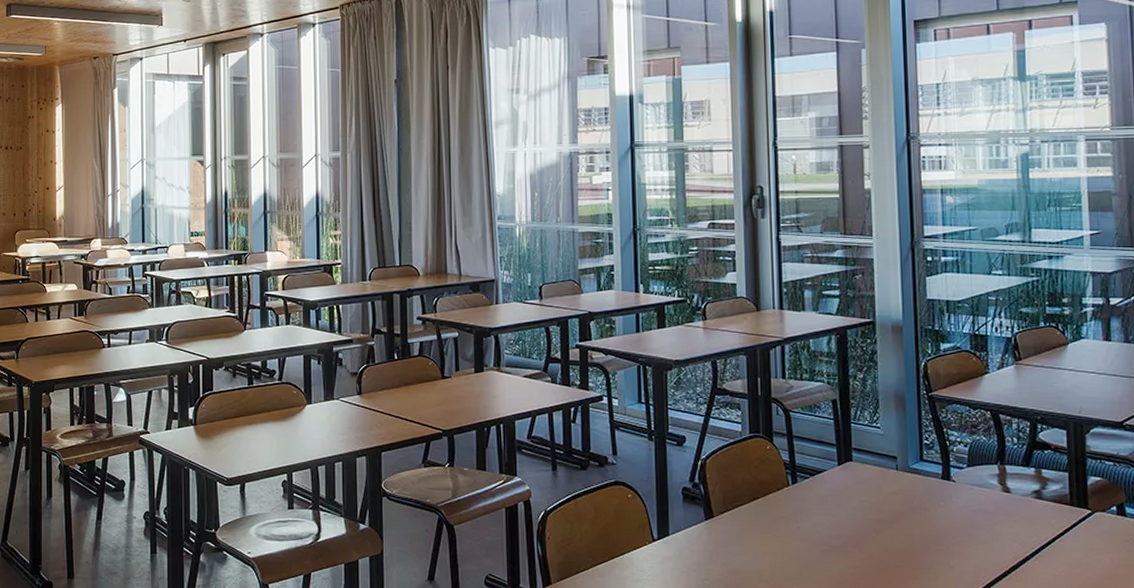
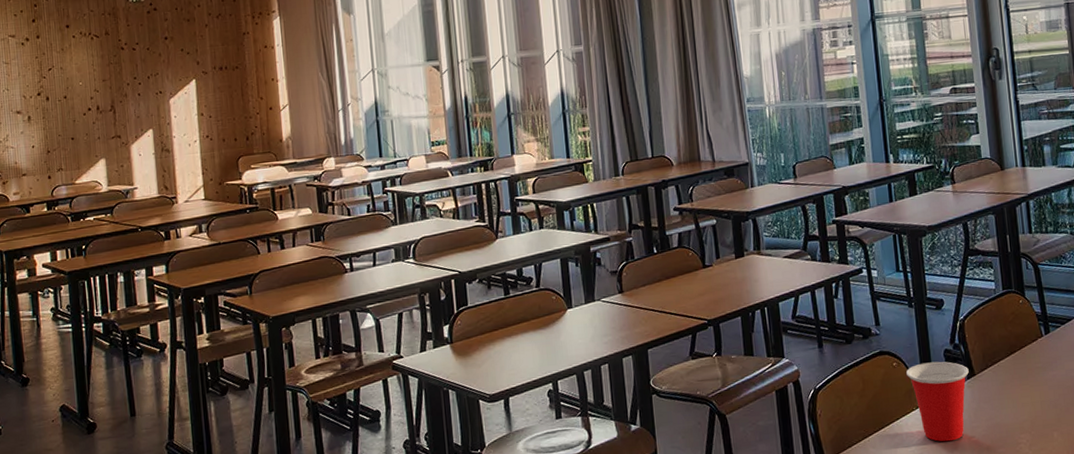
cup: none [641,498,707,581] -> present [906,361,969,442]

